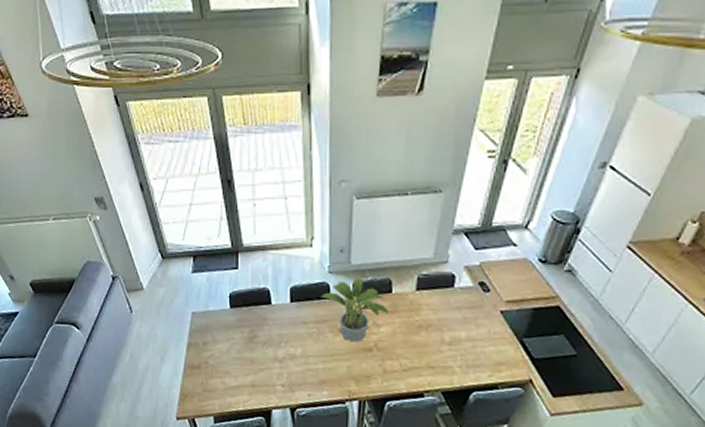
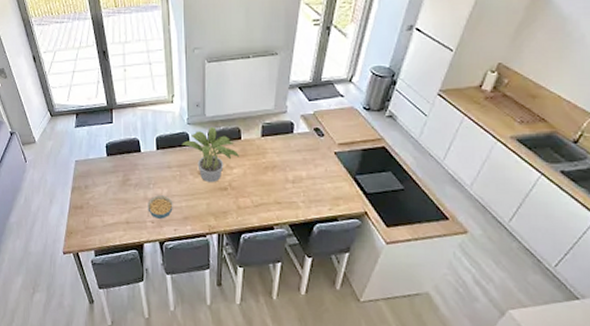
cereal bowl: none [277,355,308,382] -> present [147,195,173,219]

